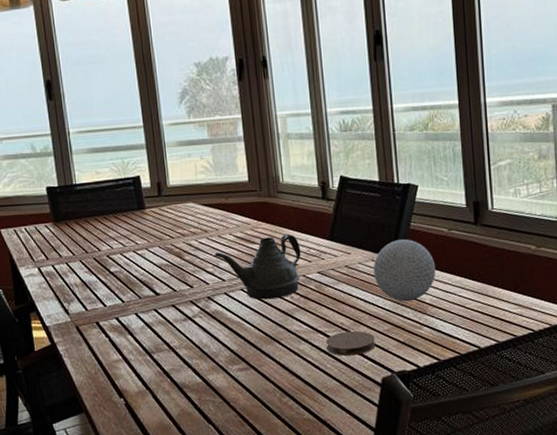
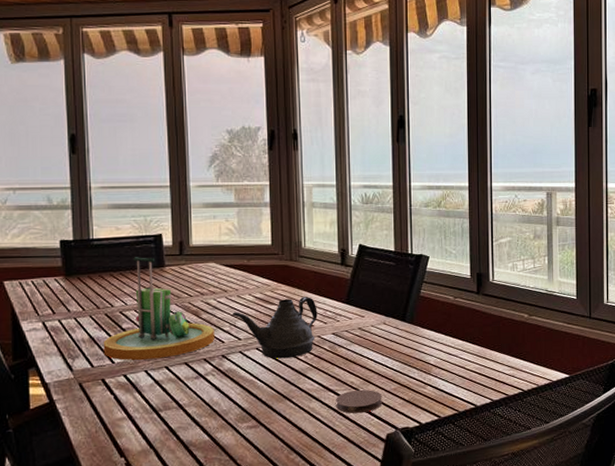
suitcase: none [94,200,199,304] -> present [103,257,215,361]
decorative ball: present [373,239,436,302] -> none [385,305,441,363]

